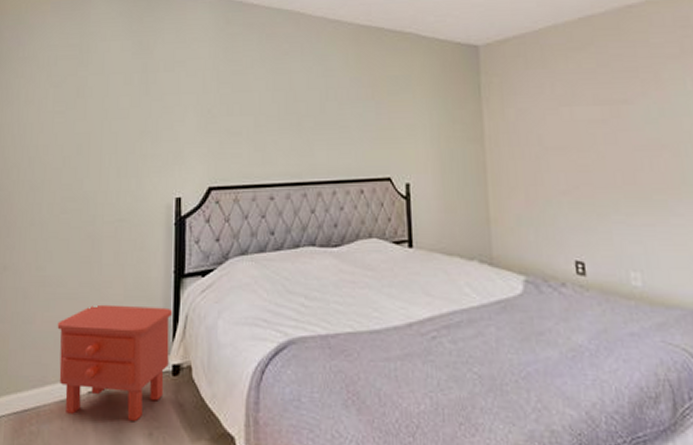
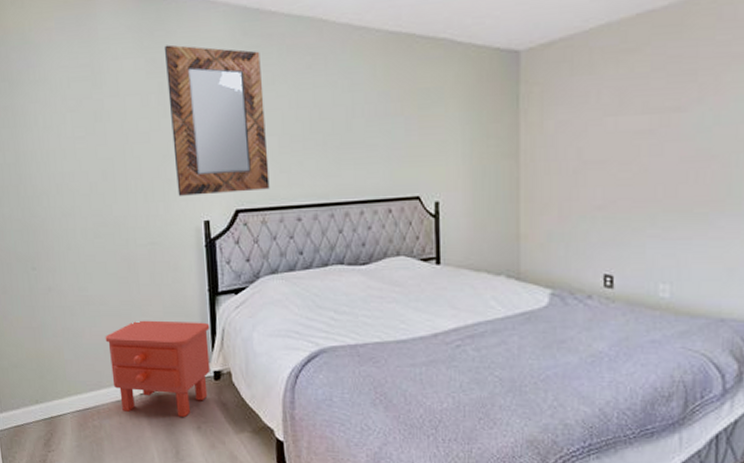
home mirror: none [151,29,244,172] -> present [164,44,270,196]

